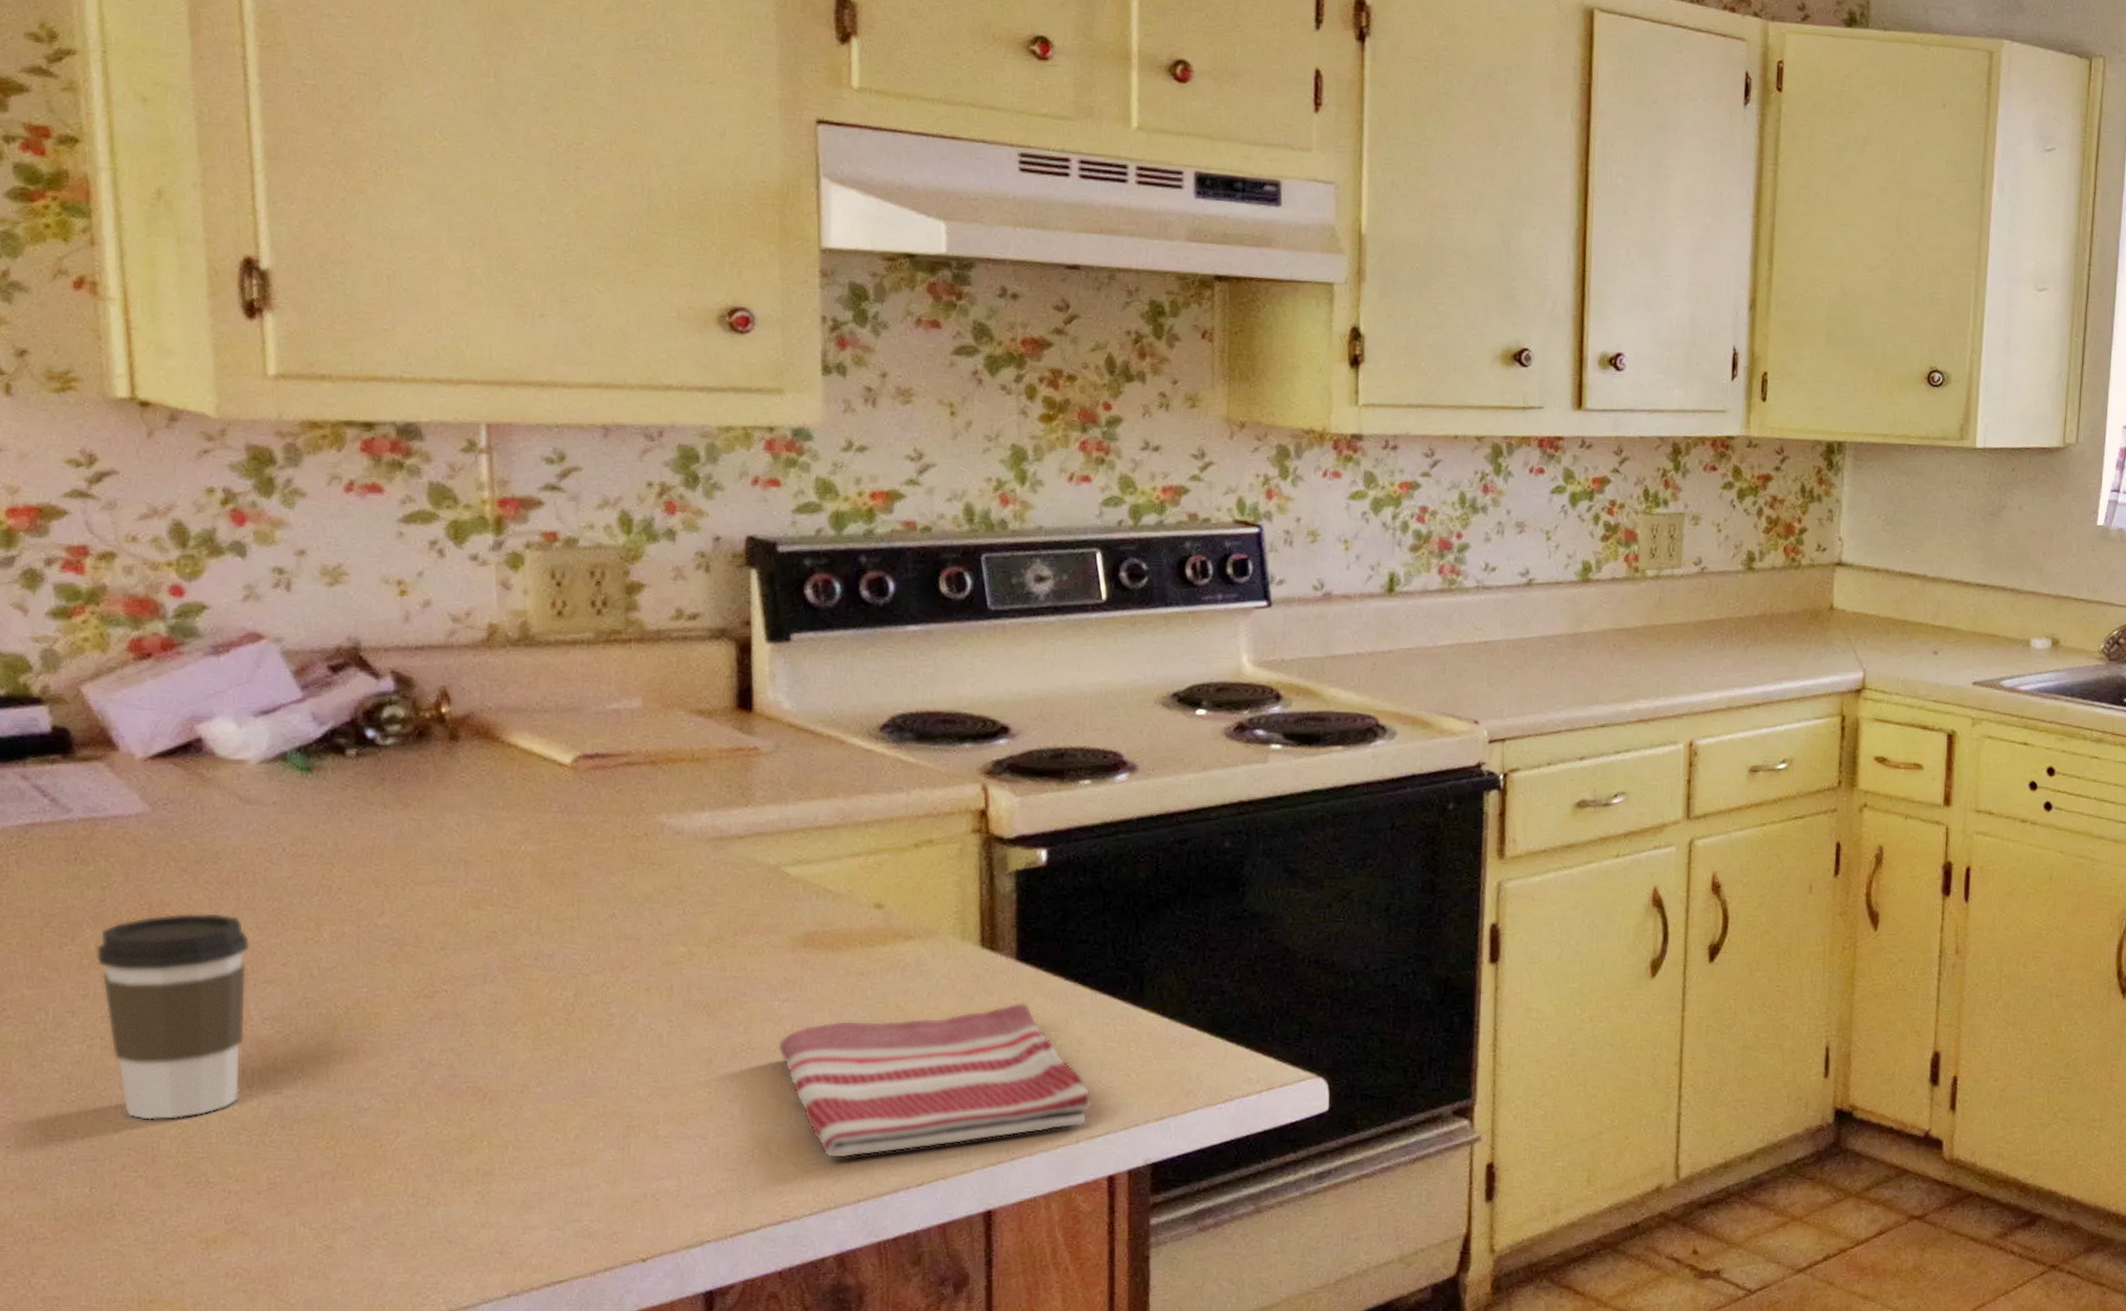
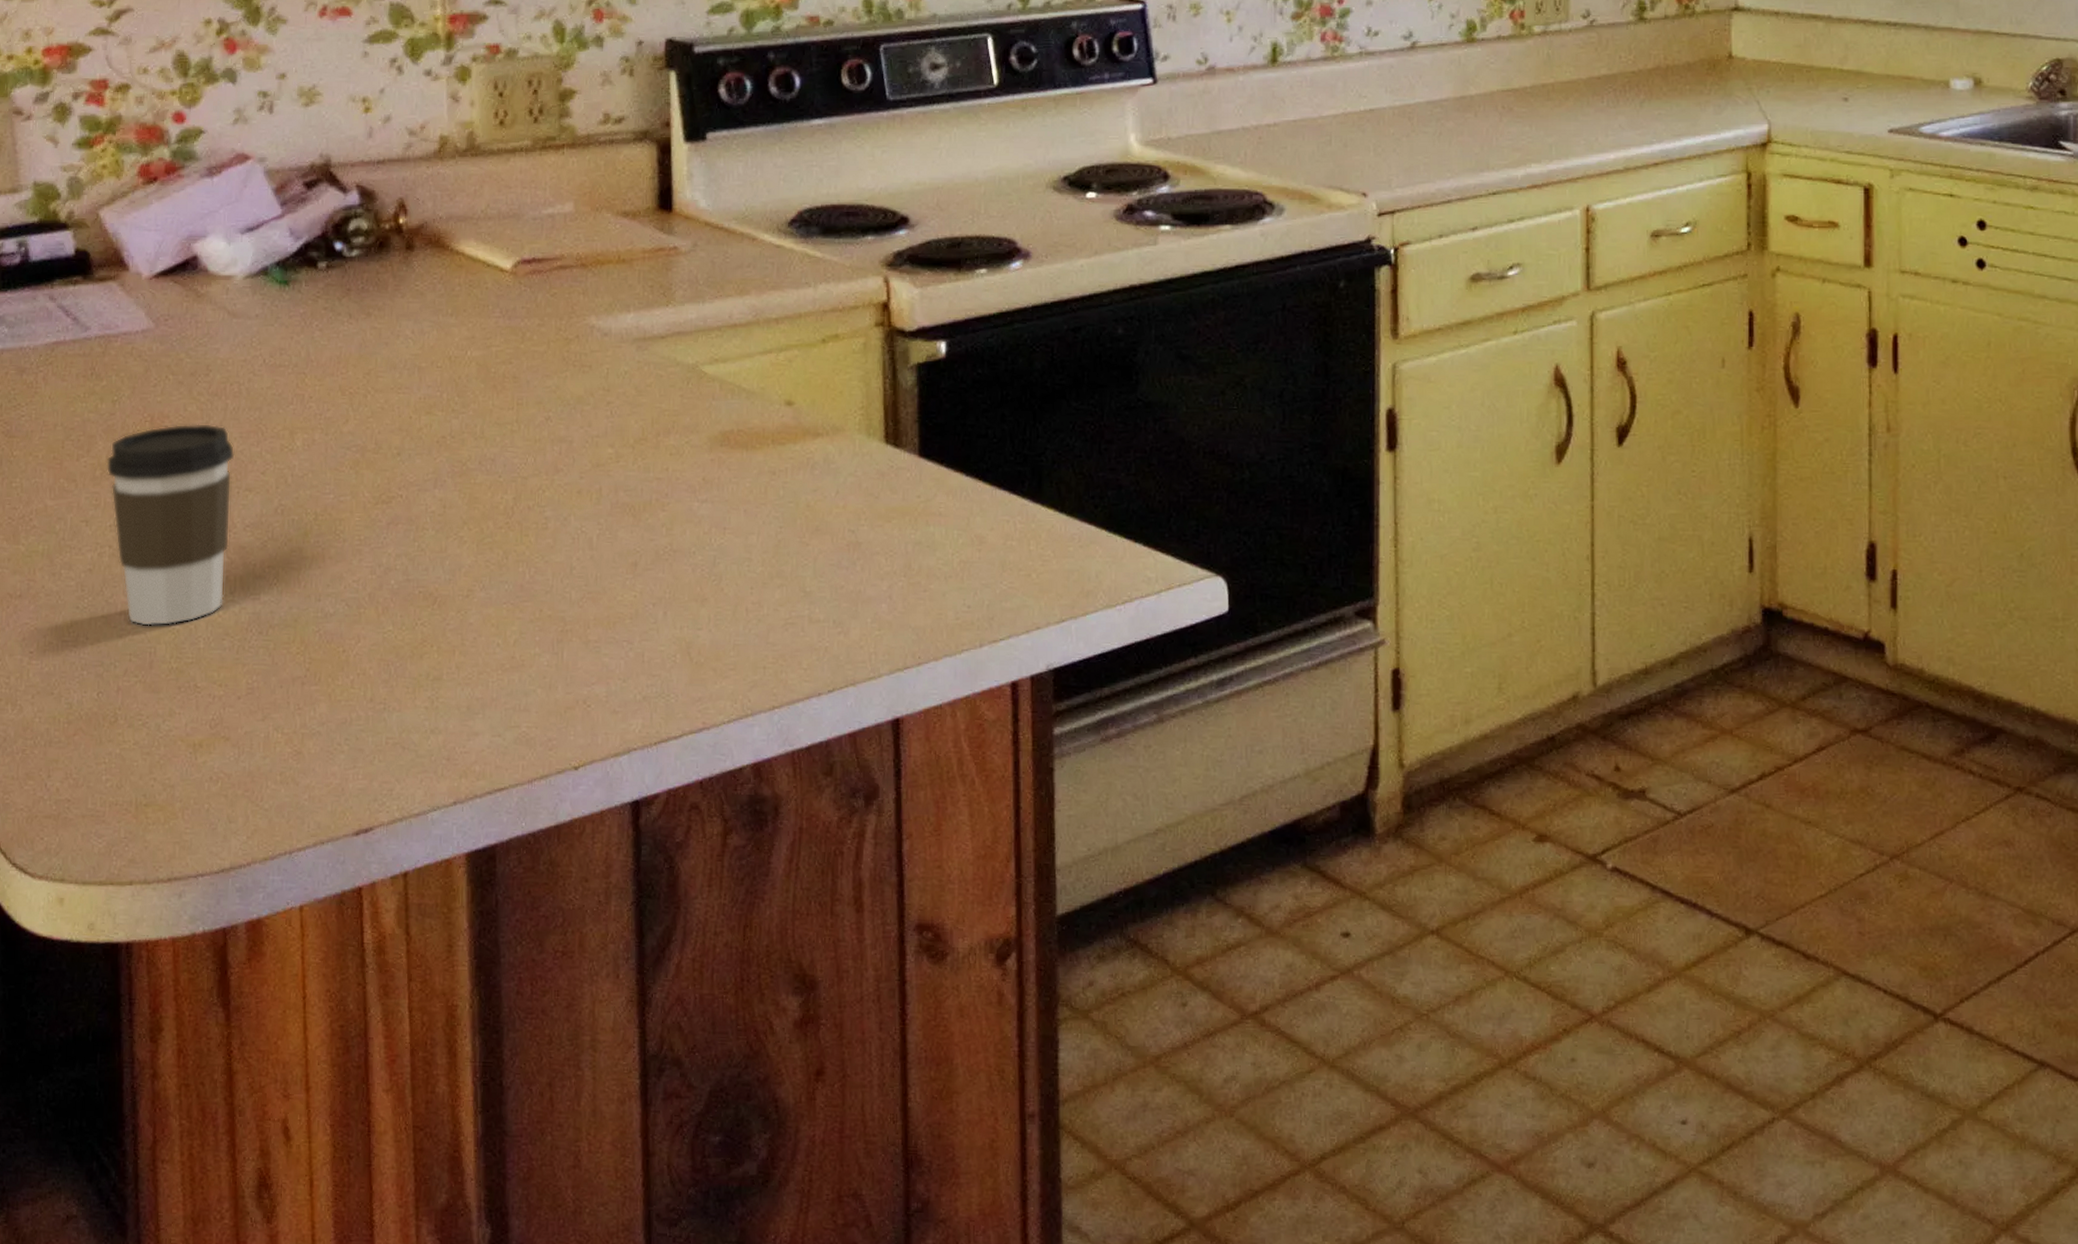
dish towel: present [778,1002,1093,1159] -> none [698,499,995,664]

